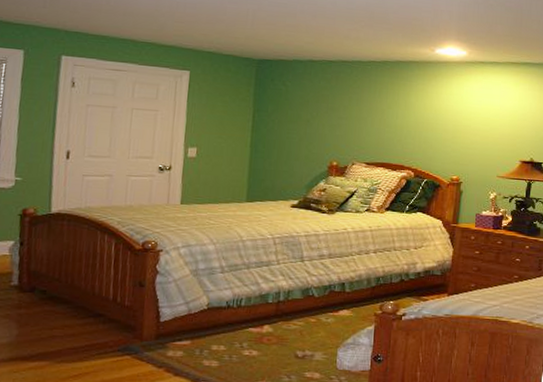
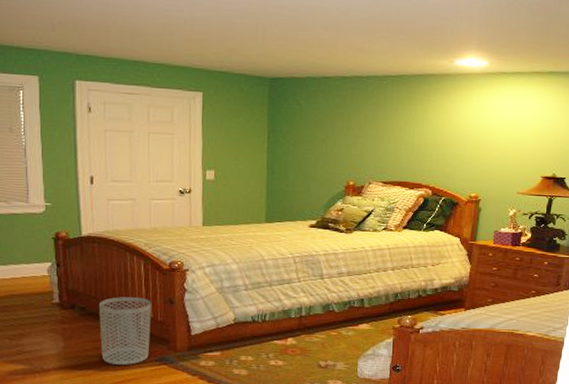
waste bin: none [58,279,119,356] -> present [99,297,151,365]

